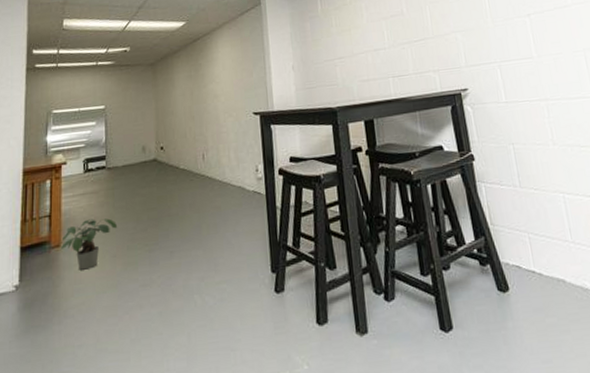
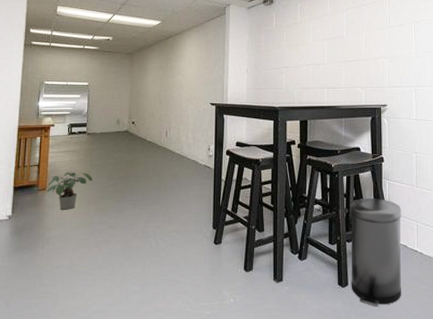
pedal bin: none [441,208,524,355] -> present [351,198,401,307]

